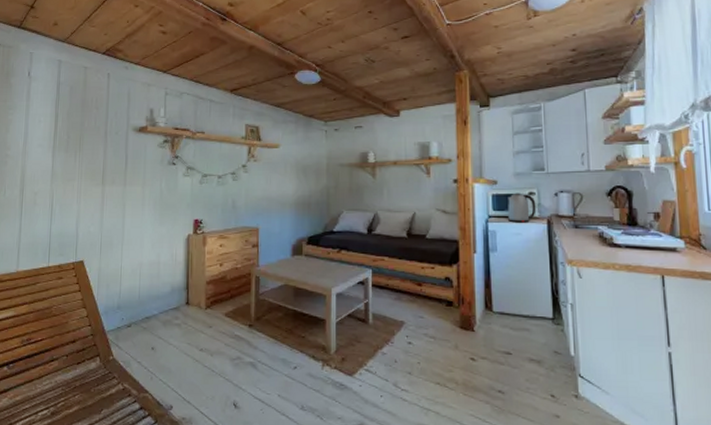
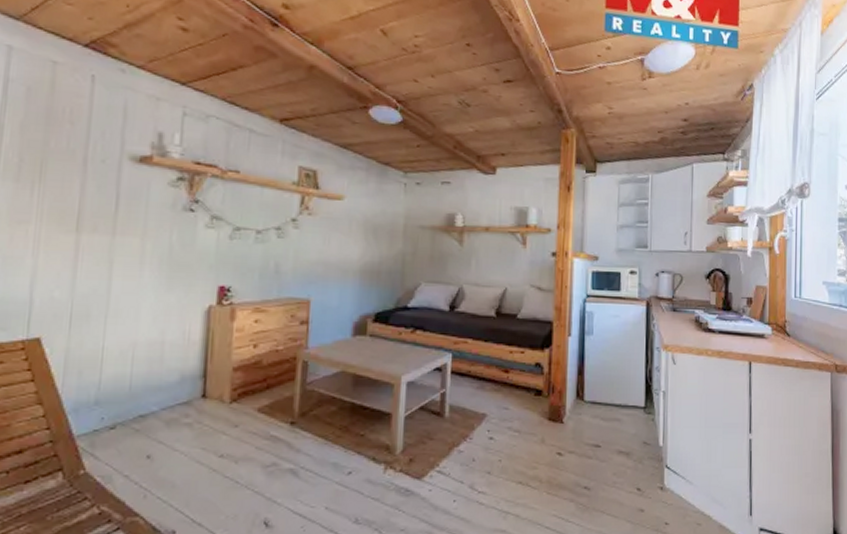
kettle: present [508,192,536,223] -> none [607,270,637,304]

